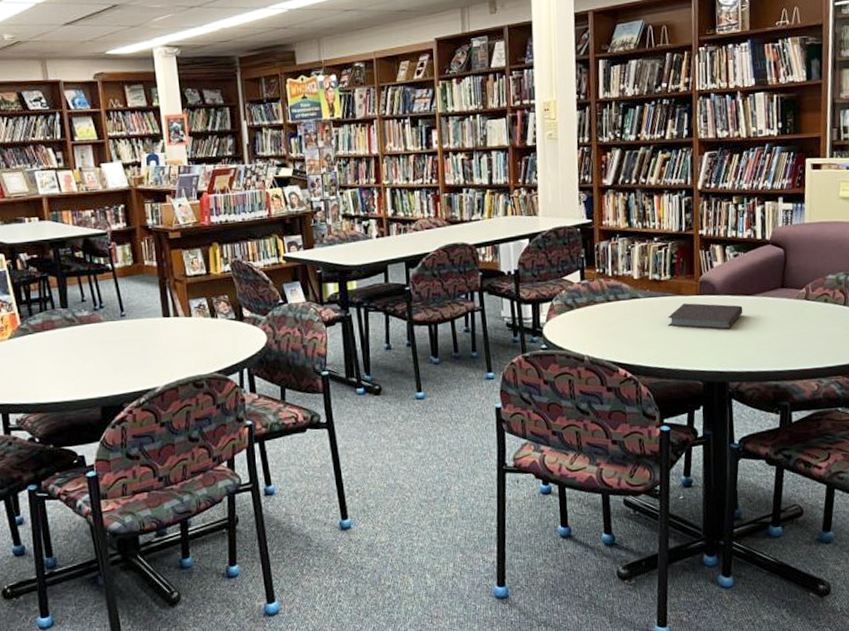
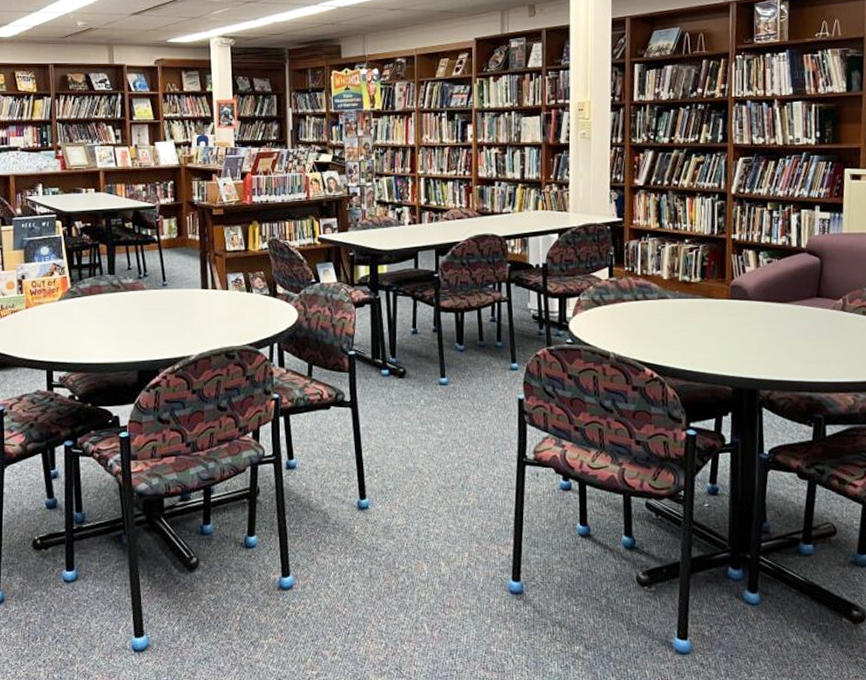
notebook: present [668,303,743,330] -> none [697,307,776,336]

